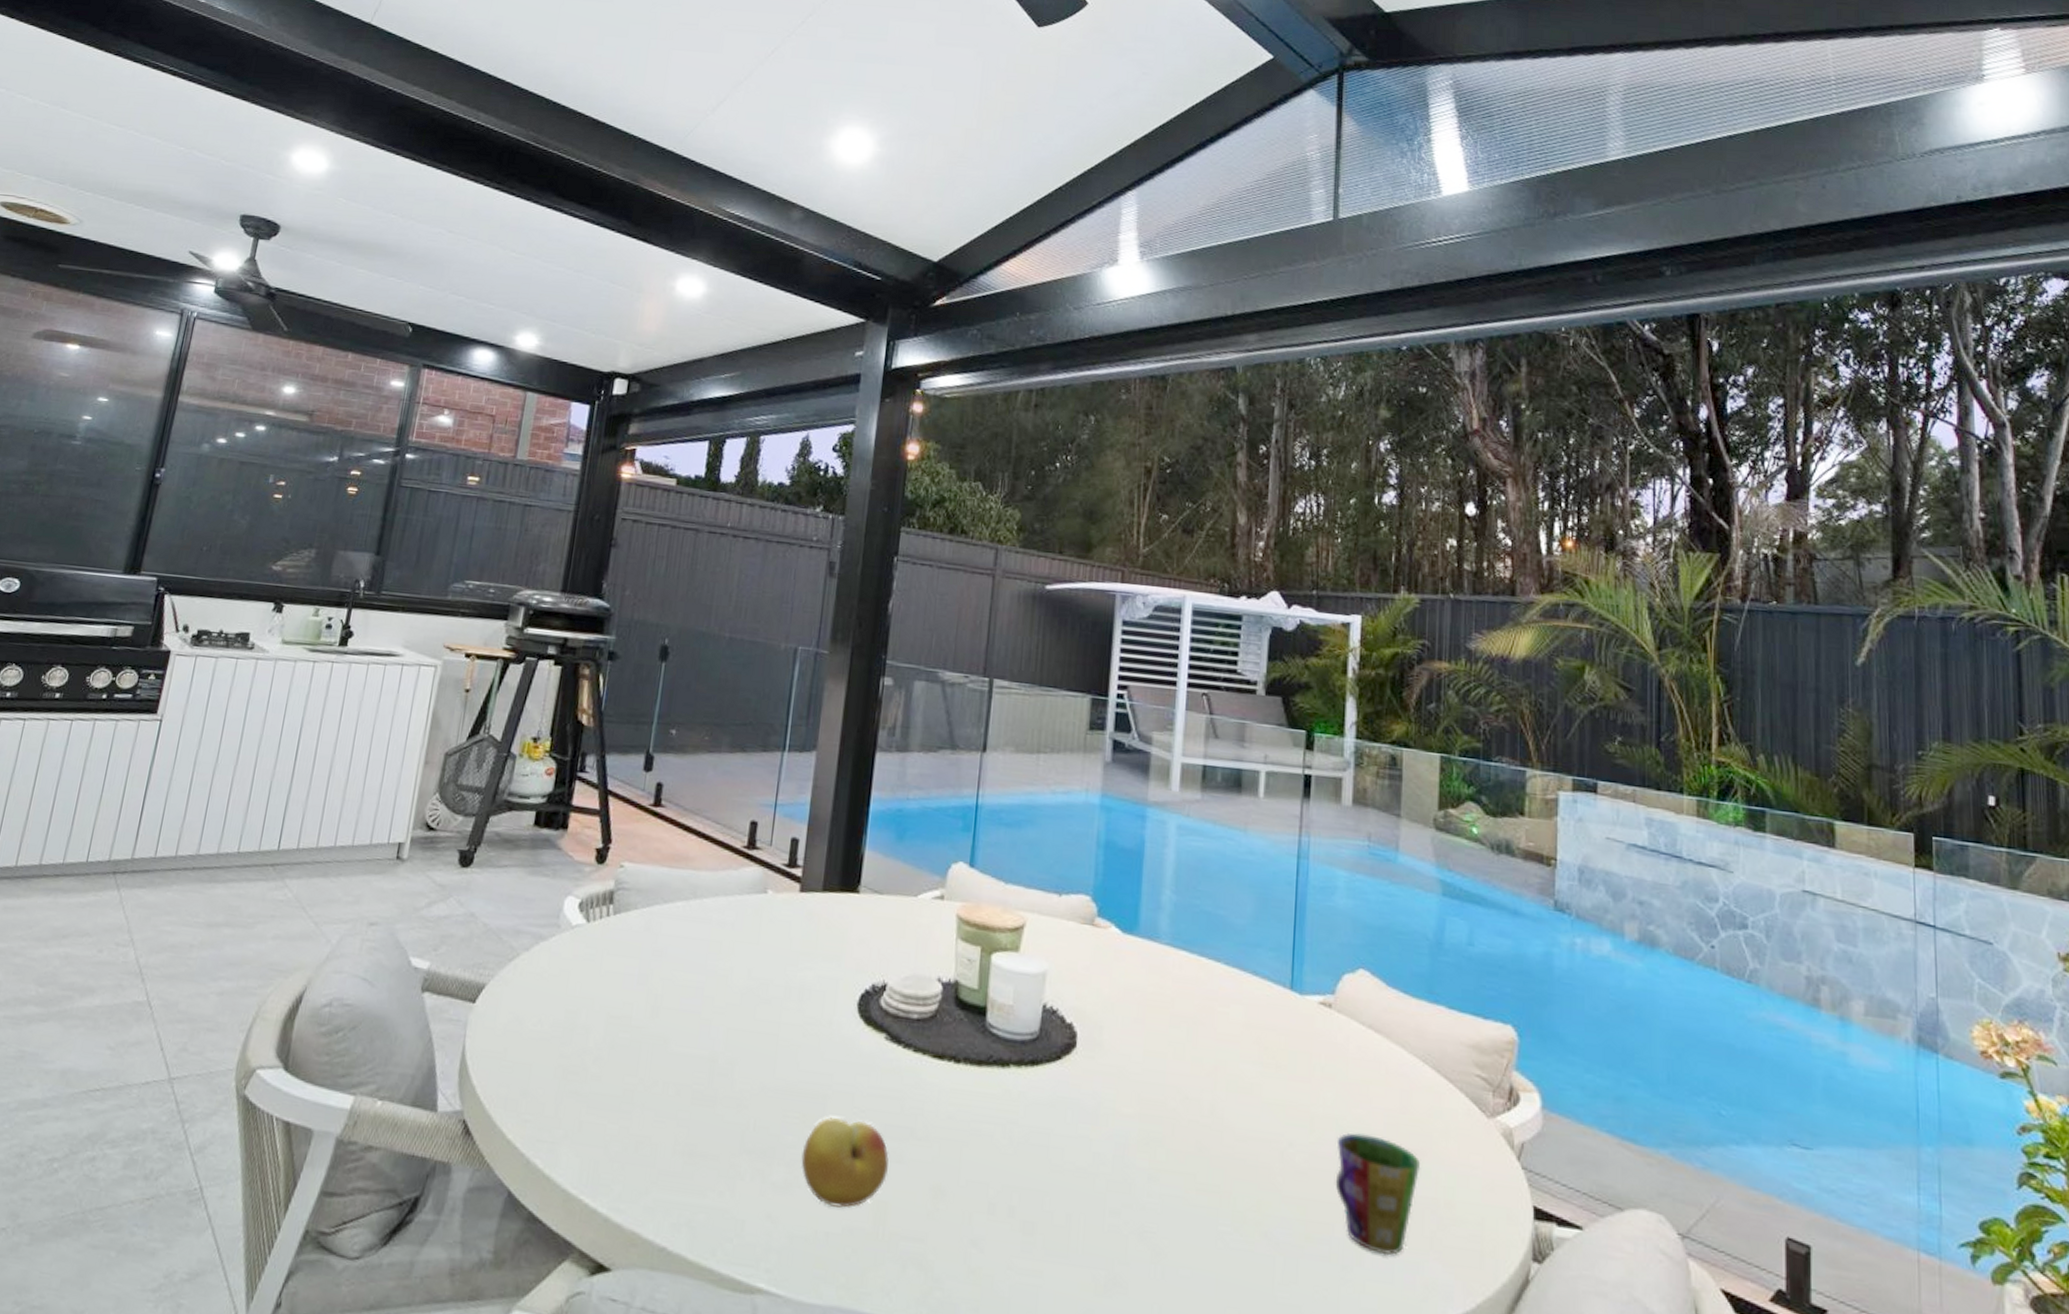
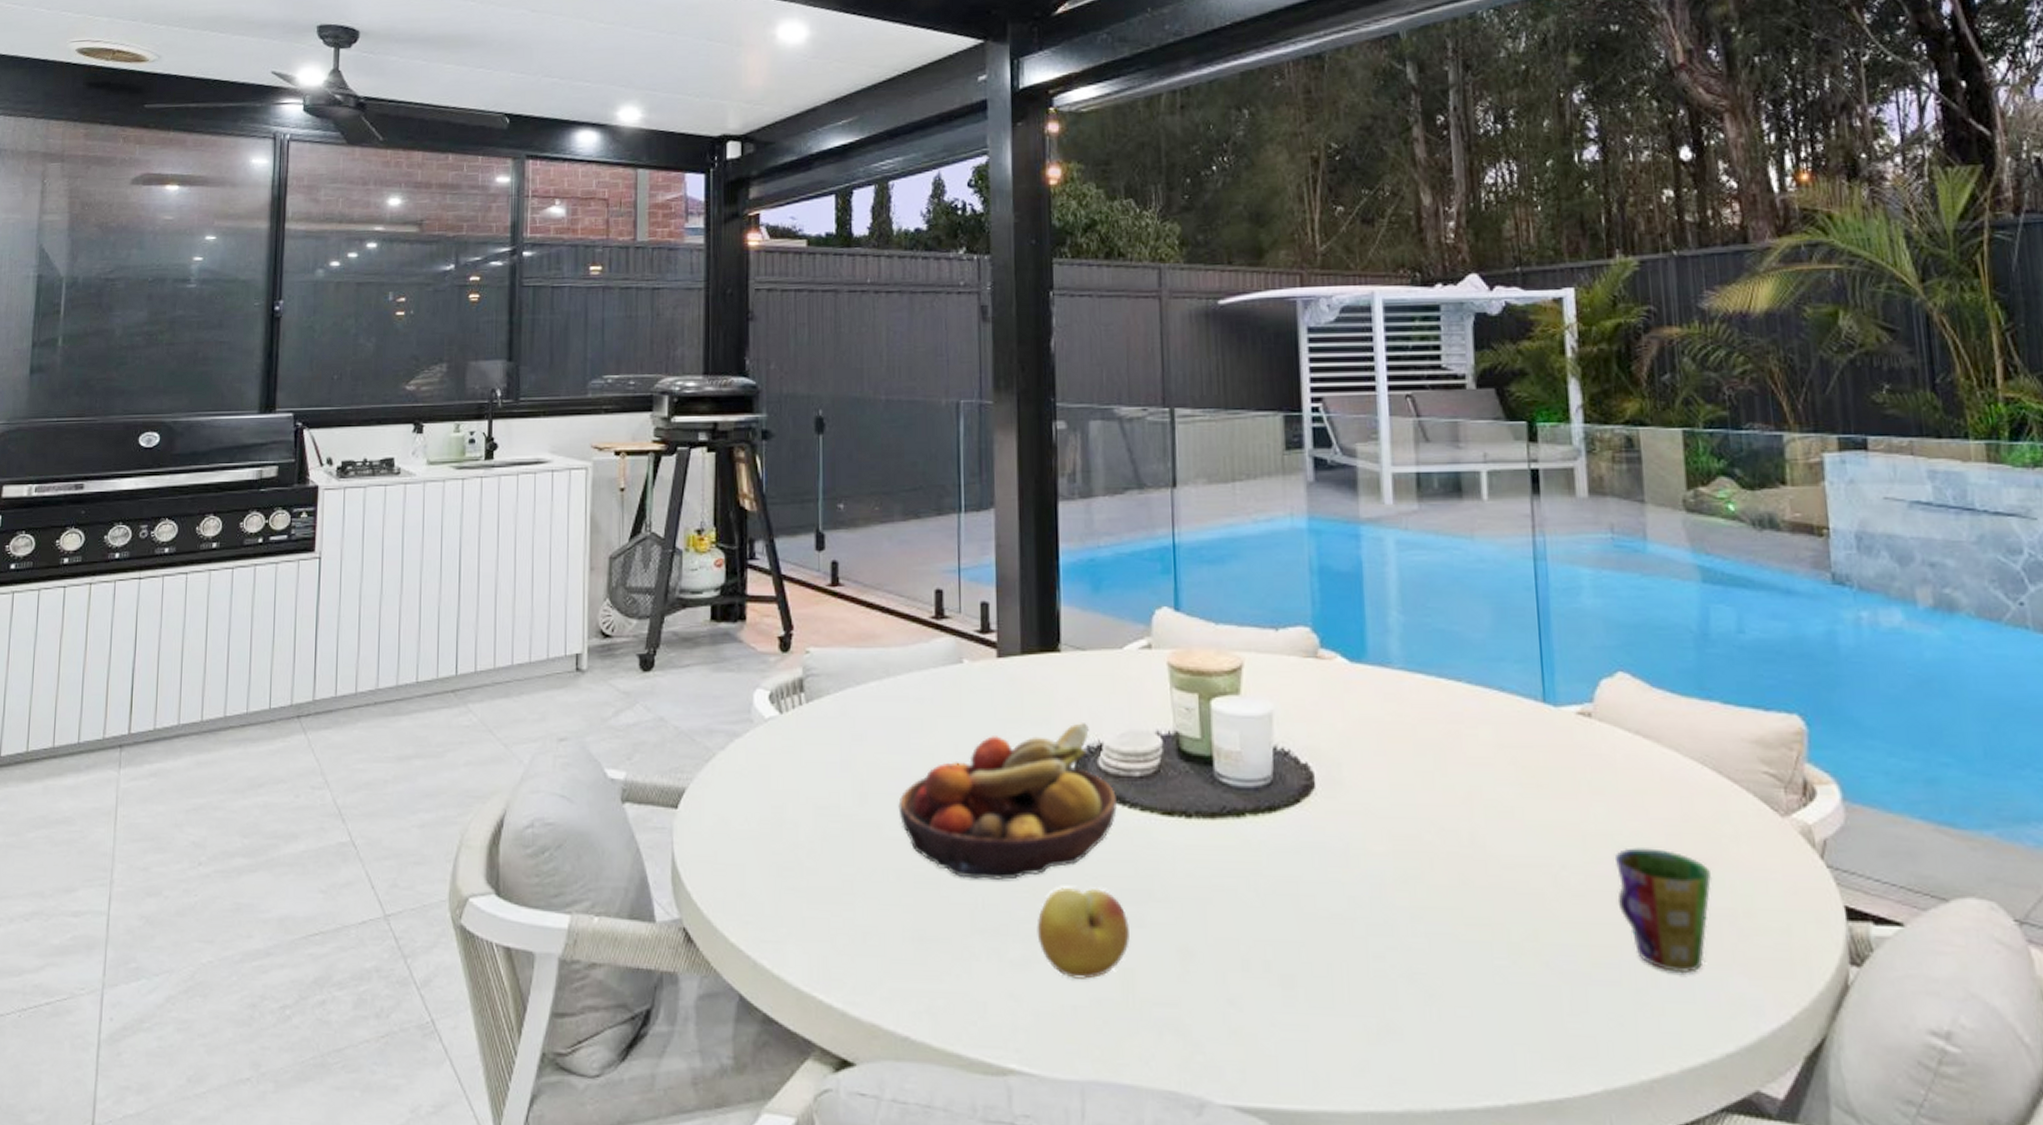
fruit bowl: none [687,962,893,1104] -> present [898,723,1117,880]

